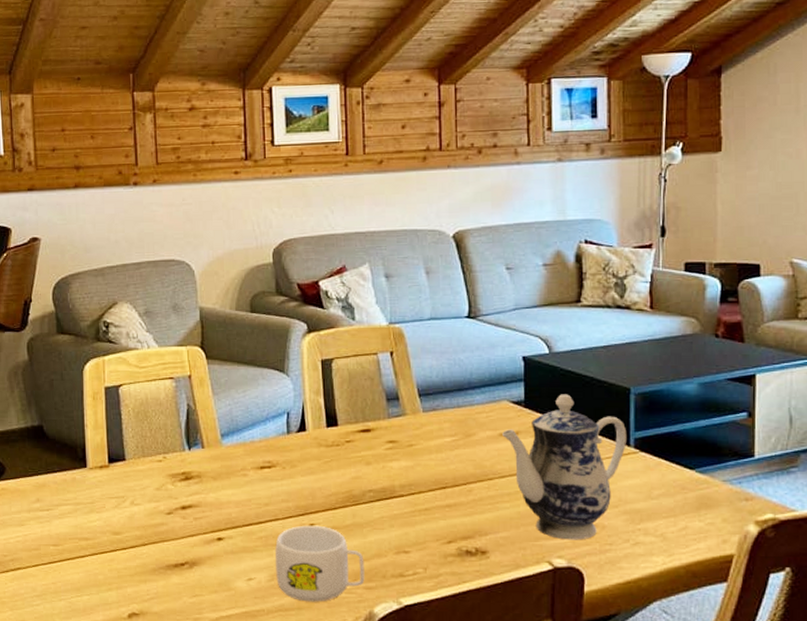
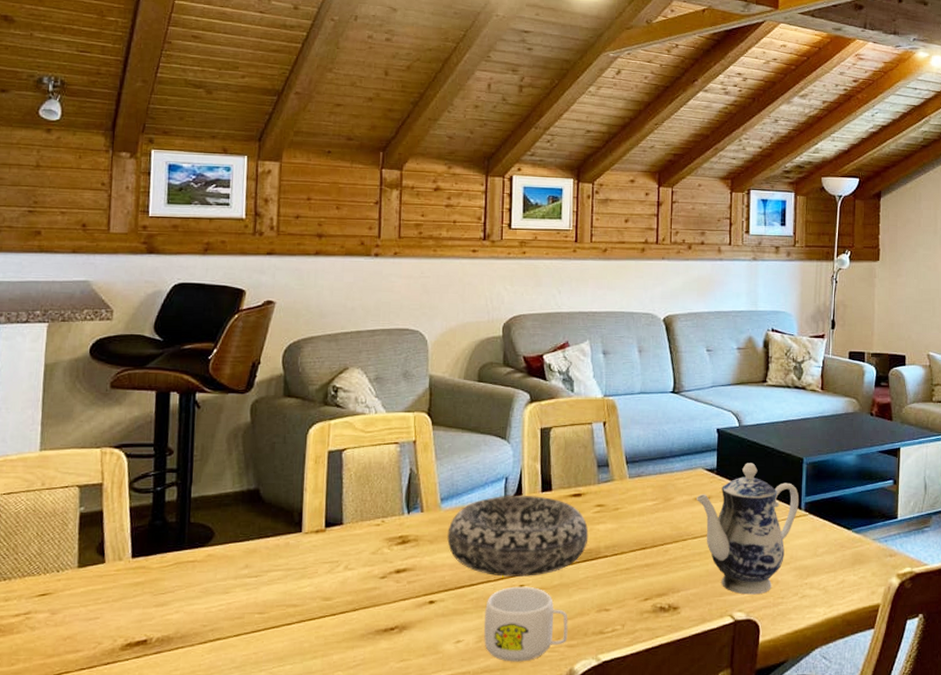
decorative bowl: none [230,430,381,515] -> present [447,495,589,577]

